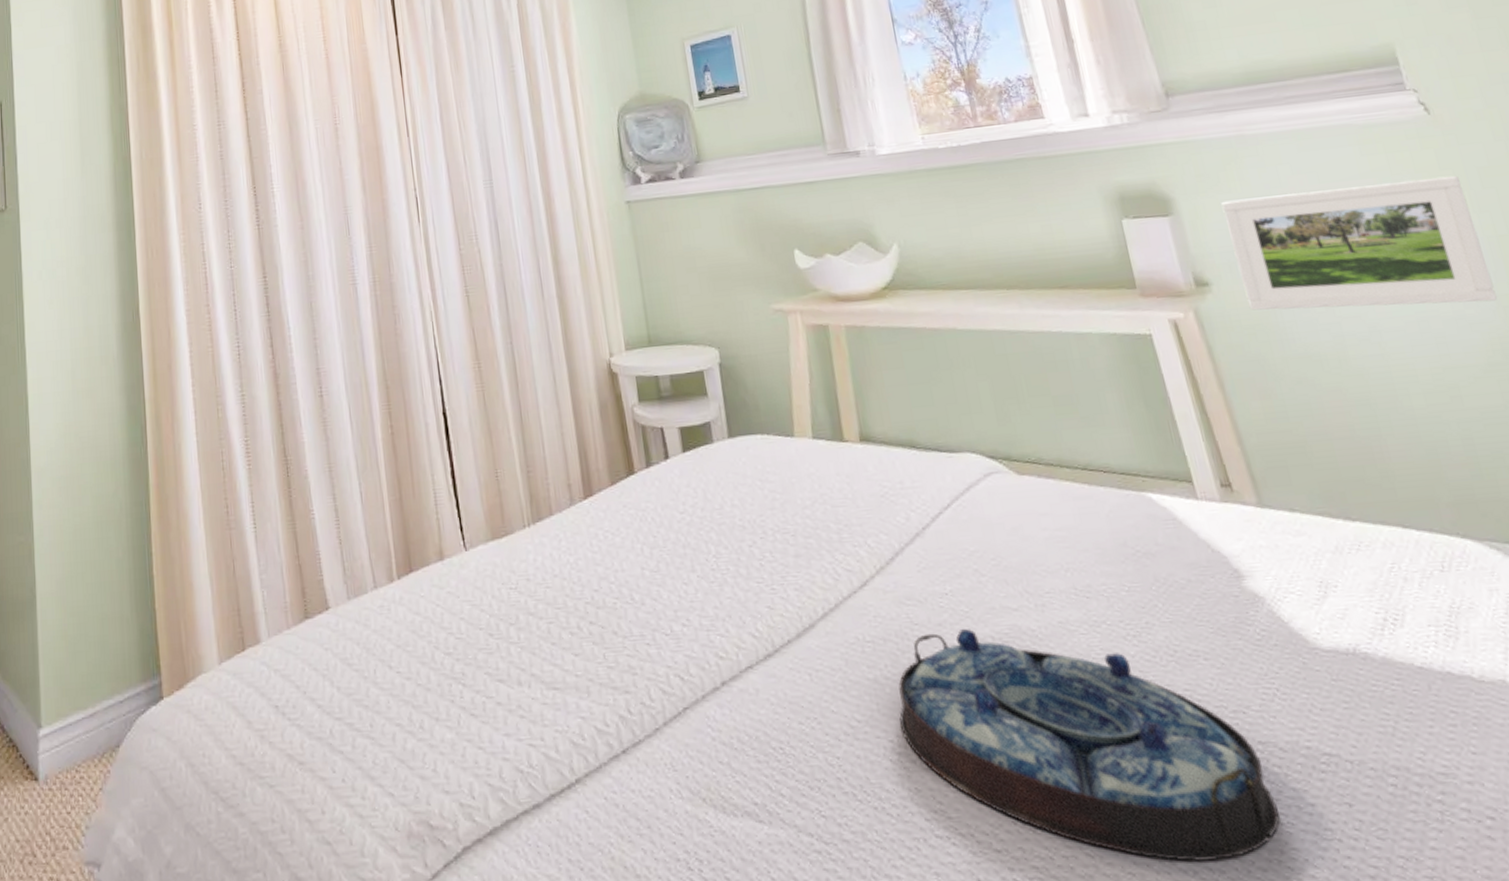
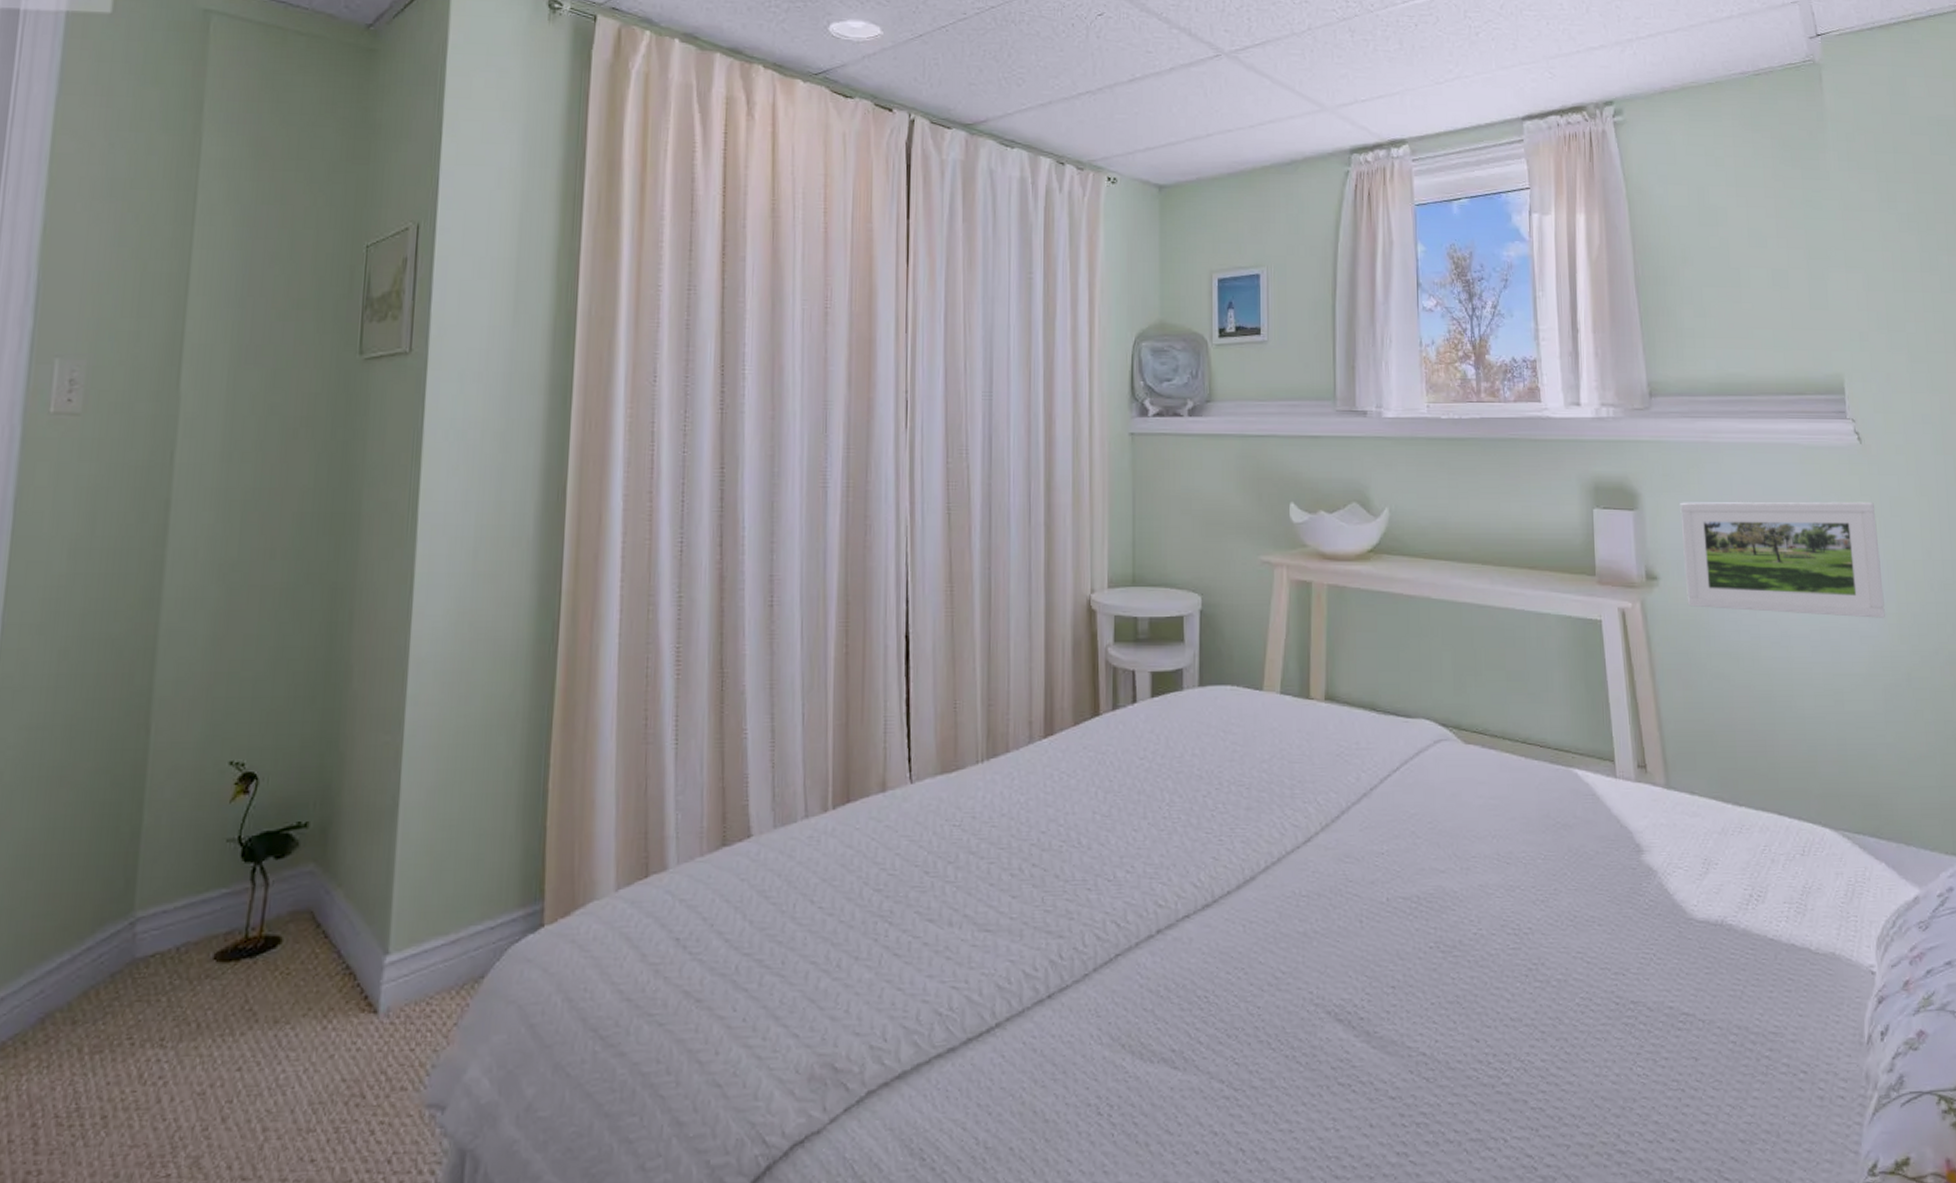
serving tray: present [898,628,1280,862] -> none [1322,887,1637,1109]

